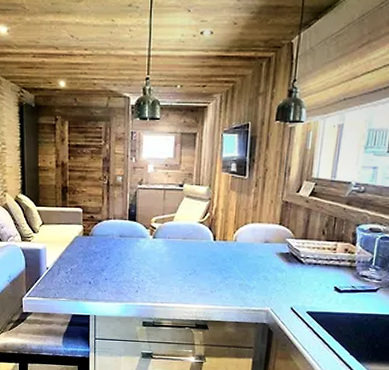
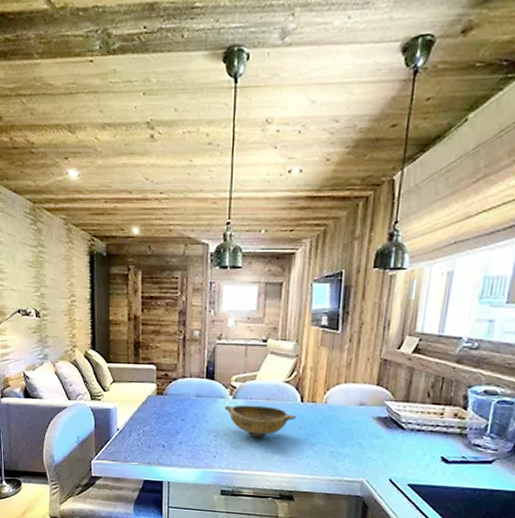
bowl: none [145,243,209,273] -> present [224,404,296,438]

